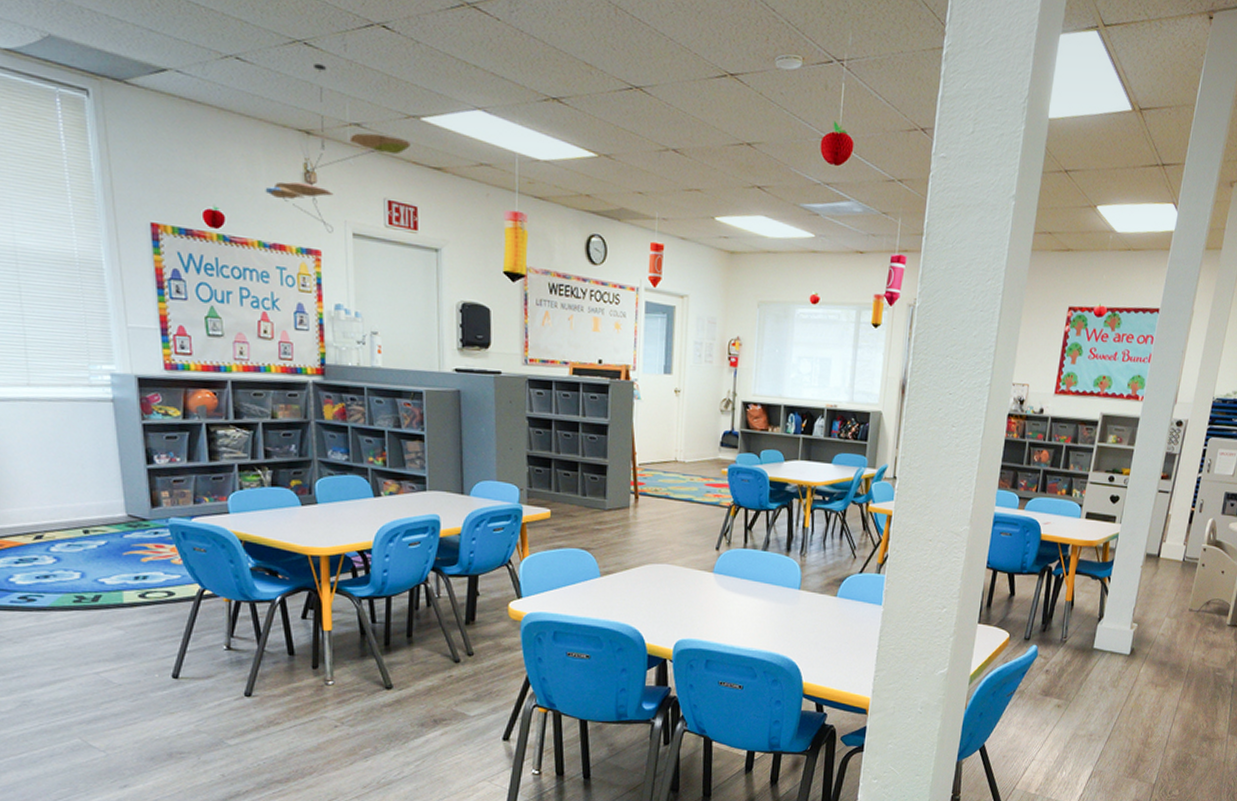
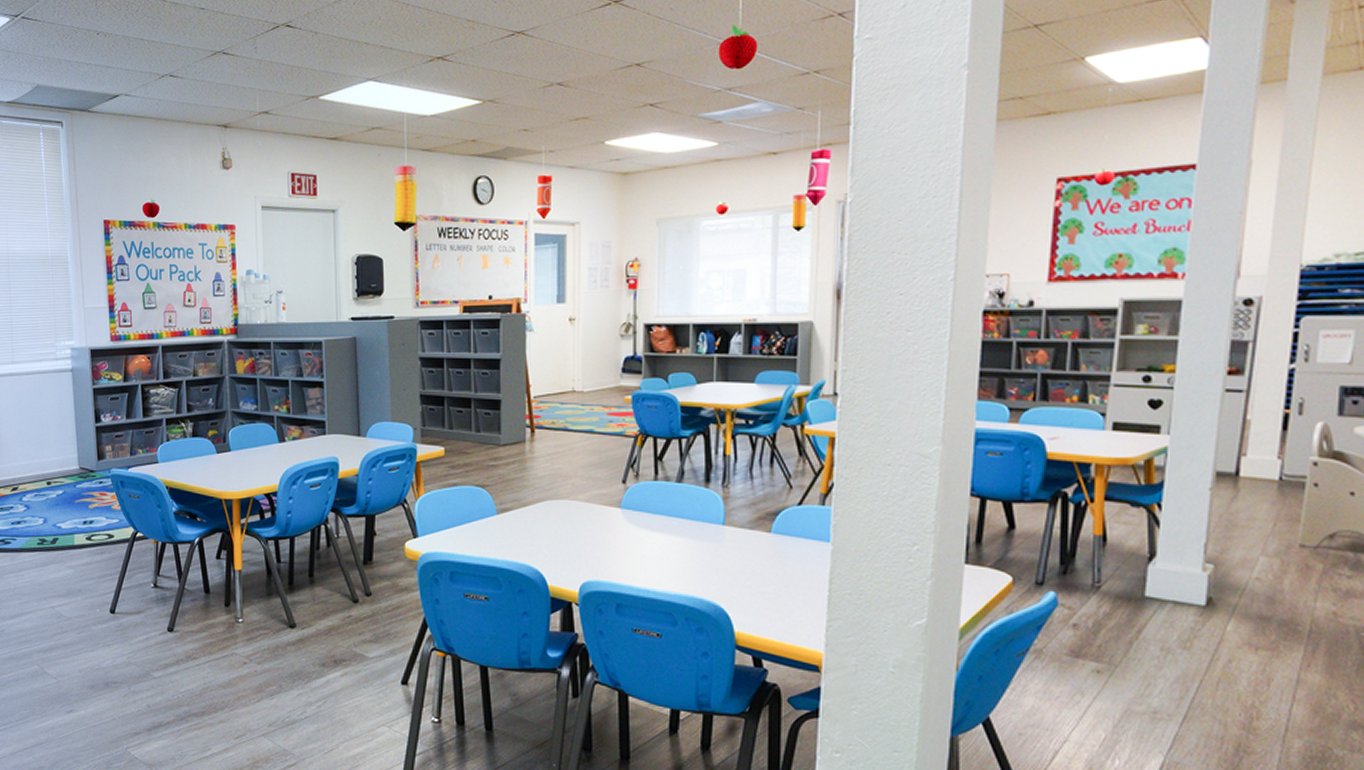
ceiling mobile: present [265,64,411,233] -> none [191,67,310,209]

